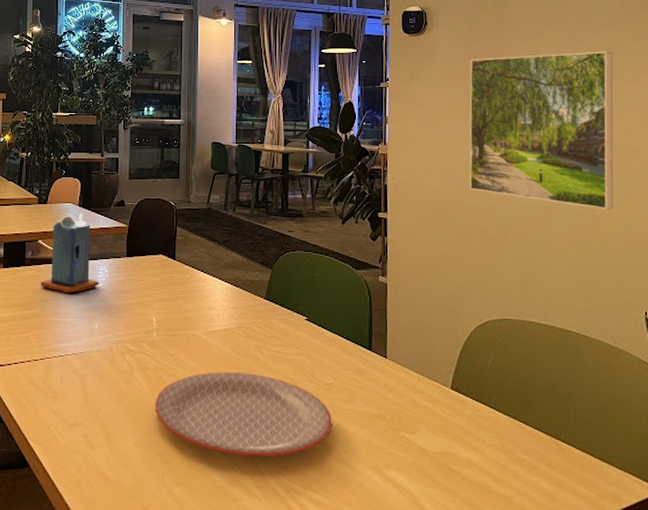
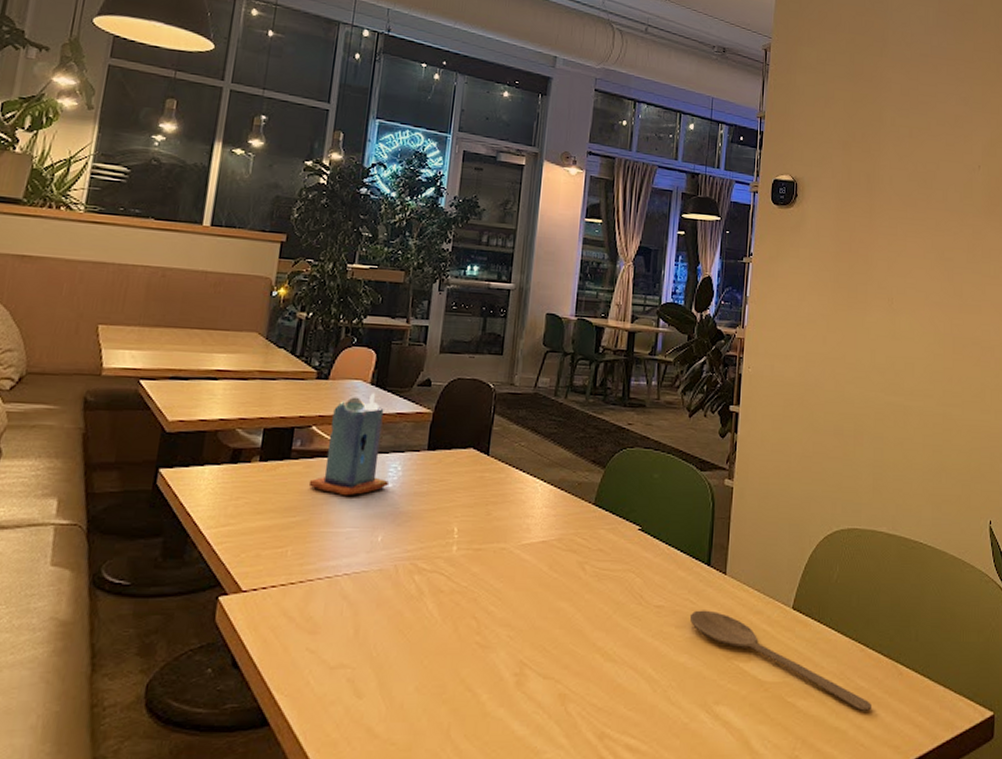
plate: present [155,372,333,457] -> none [446,595,660,699]
wooden spoon: none [356,388,536,481] -> present [689,610,873,711]
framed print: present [469,51,614,210] -> none [827,238,977,411]

